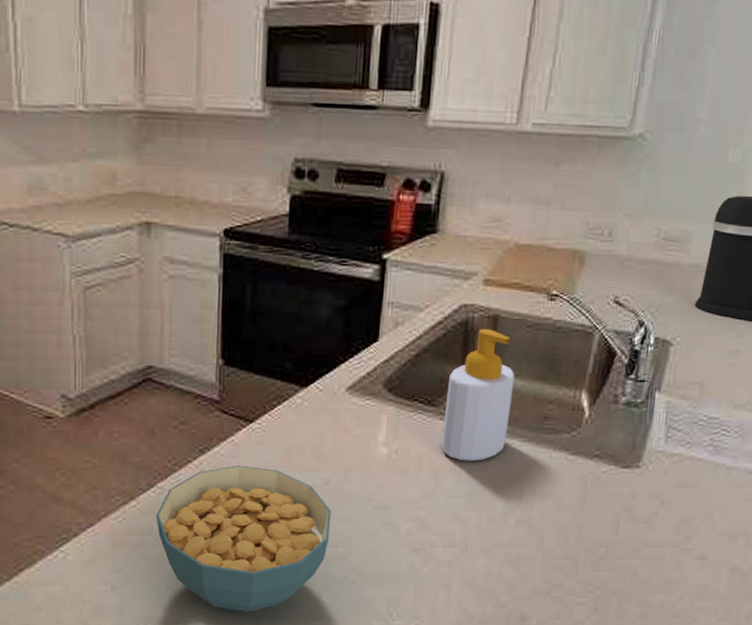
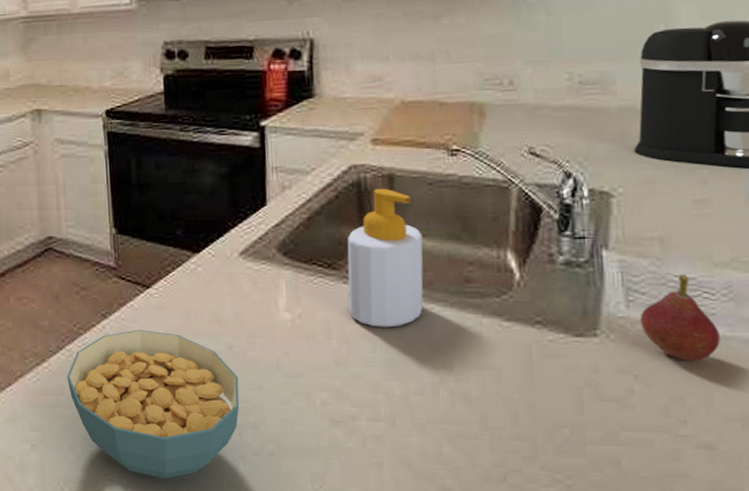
fruit: none [673,415,727,487] -> present [640,275,720,361]

